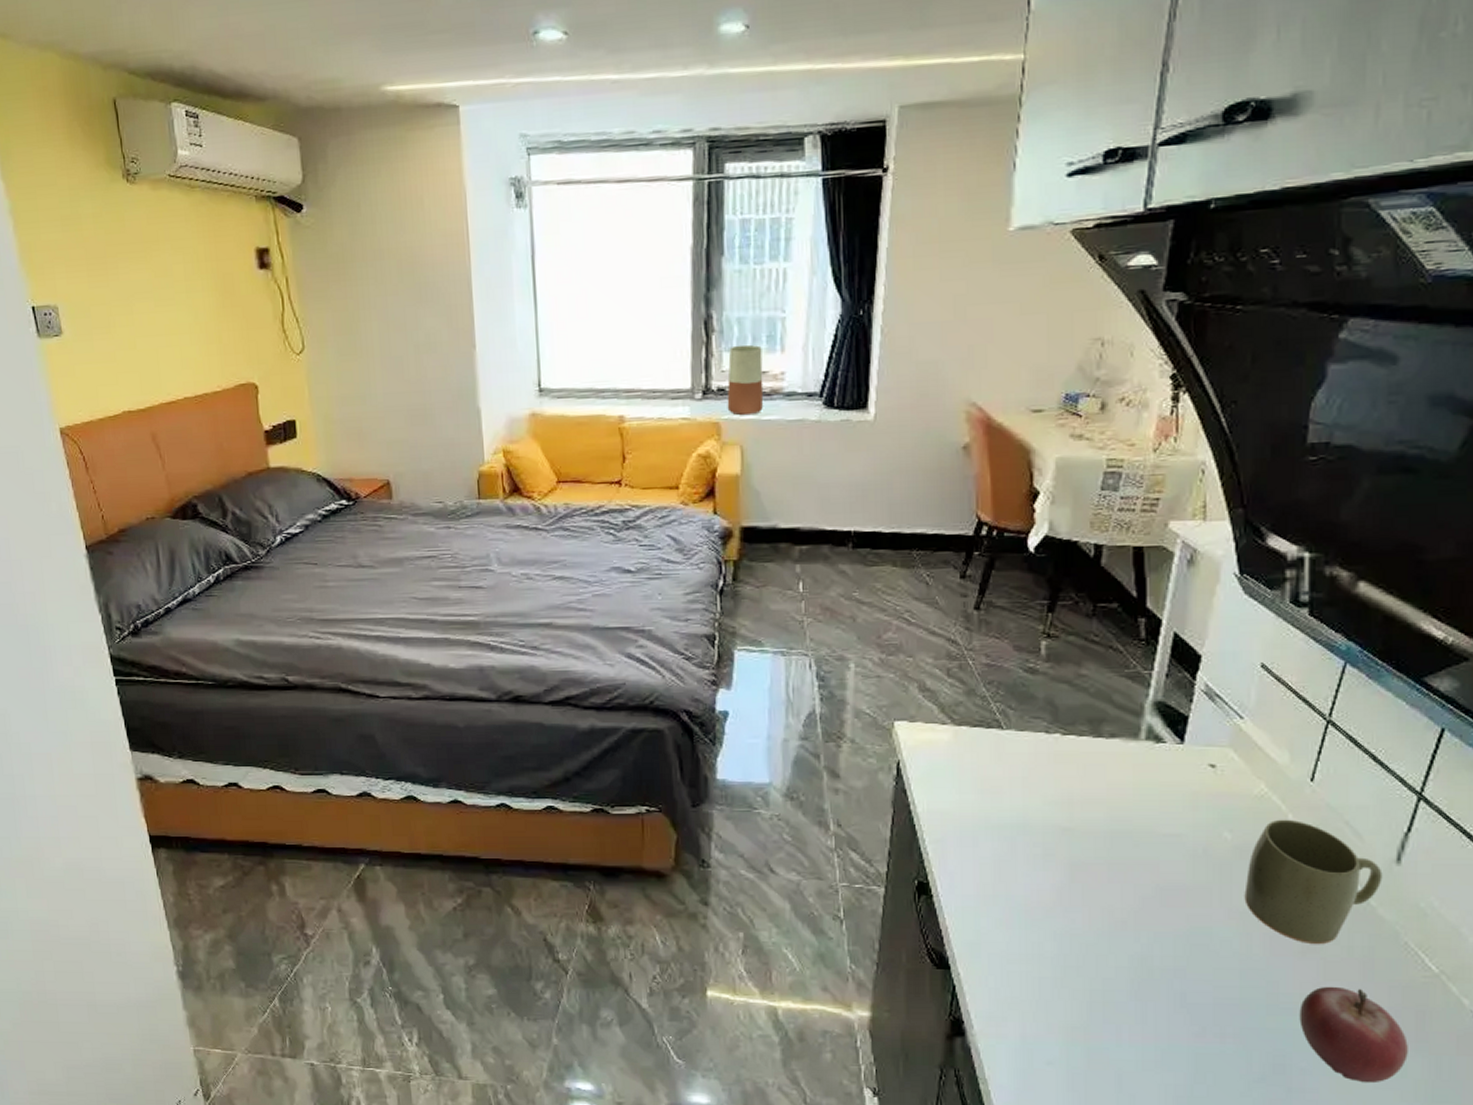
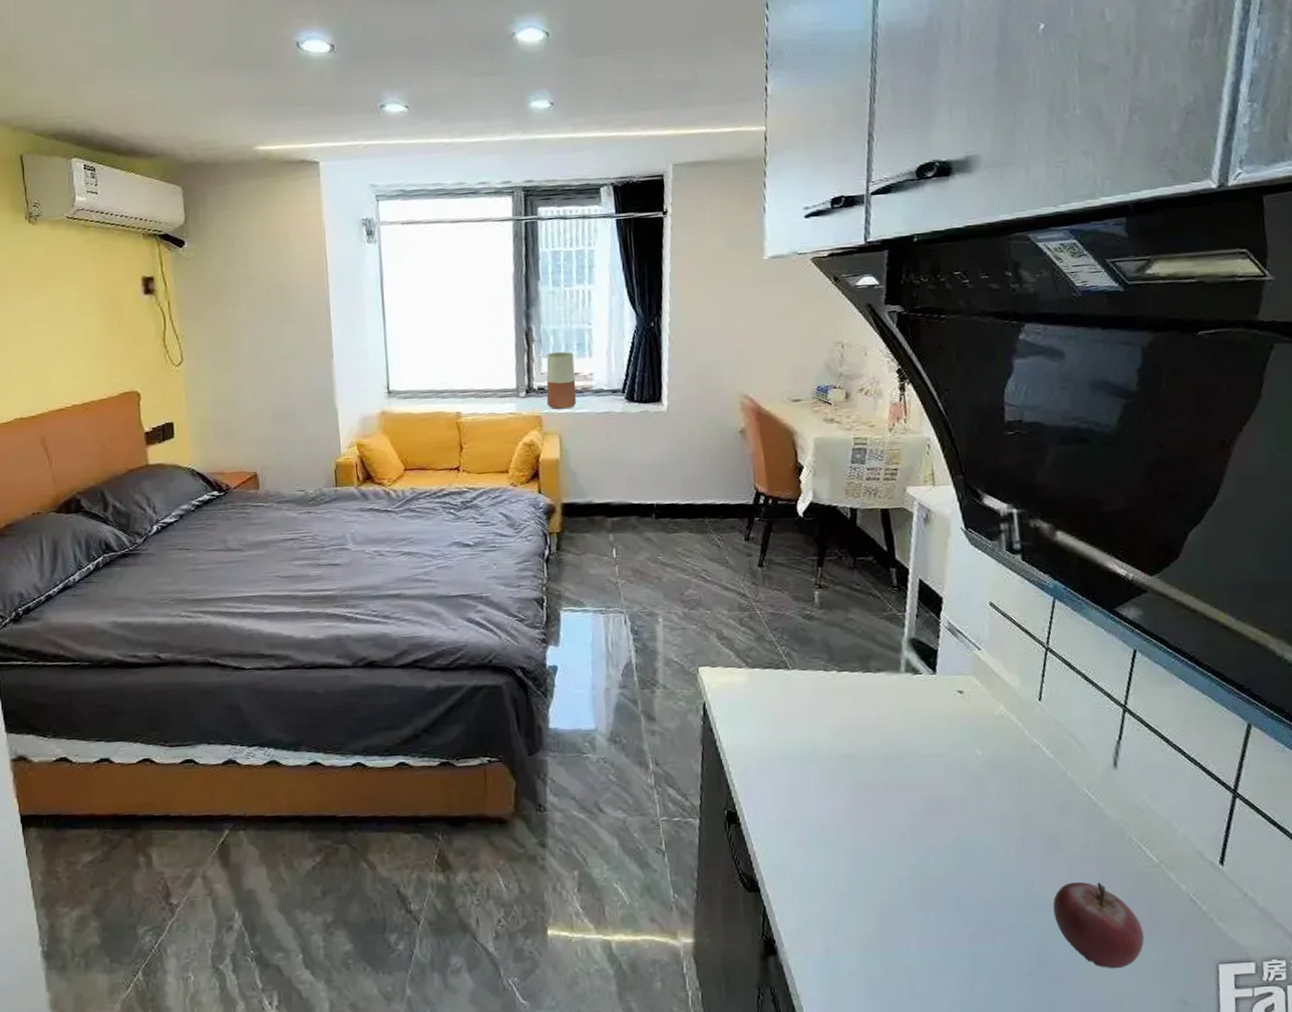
mug: present [1244,819,1383,944] -> none [997,734,1105,845]

